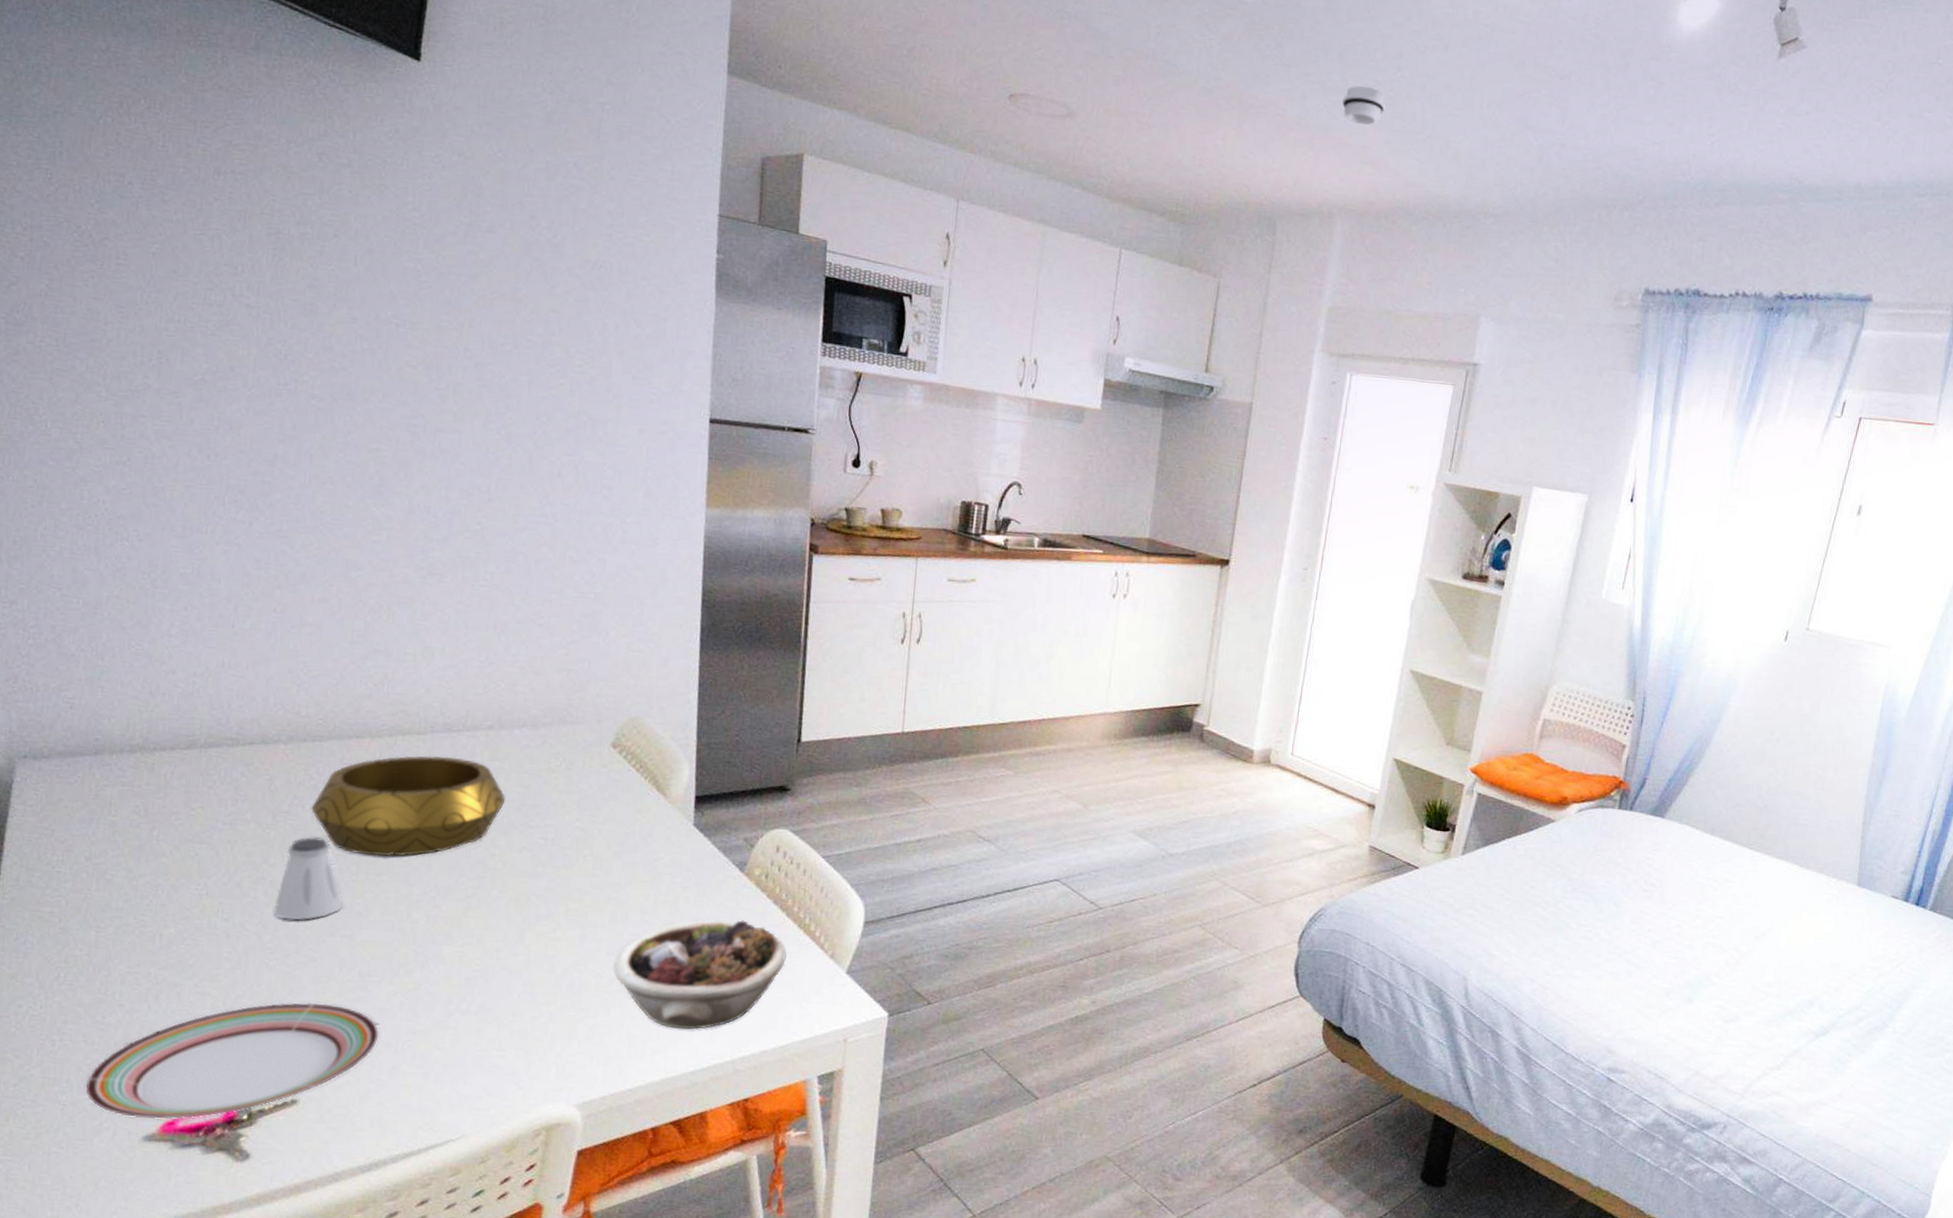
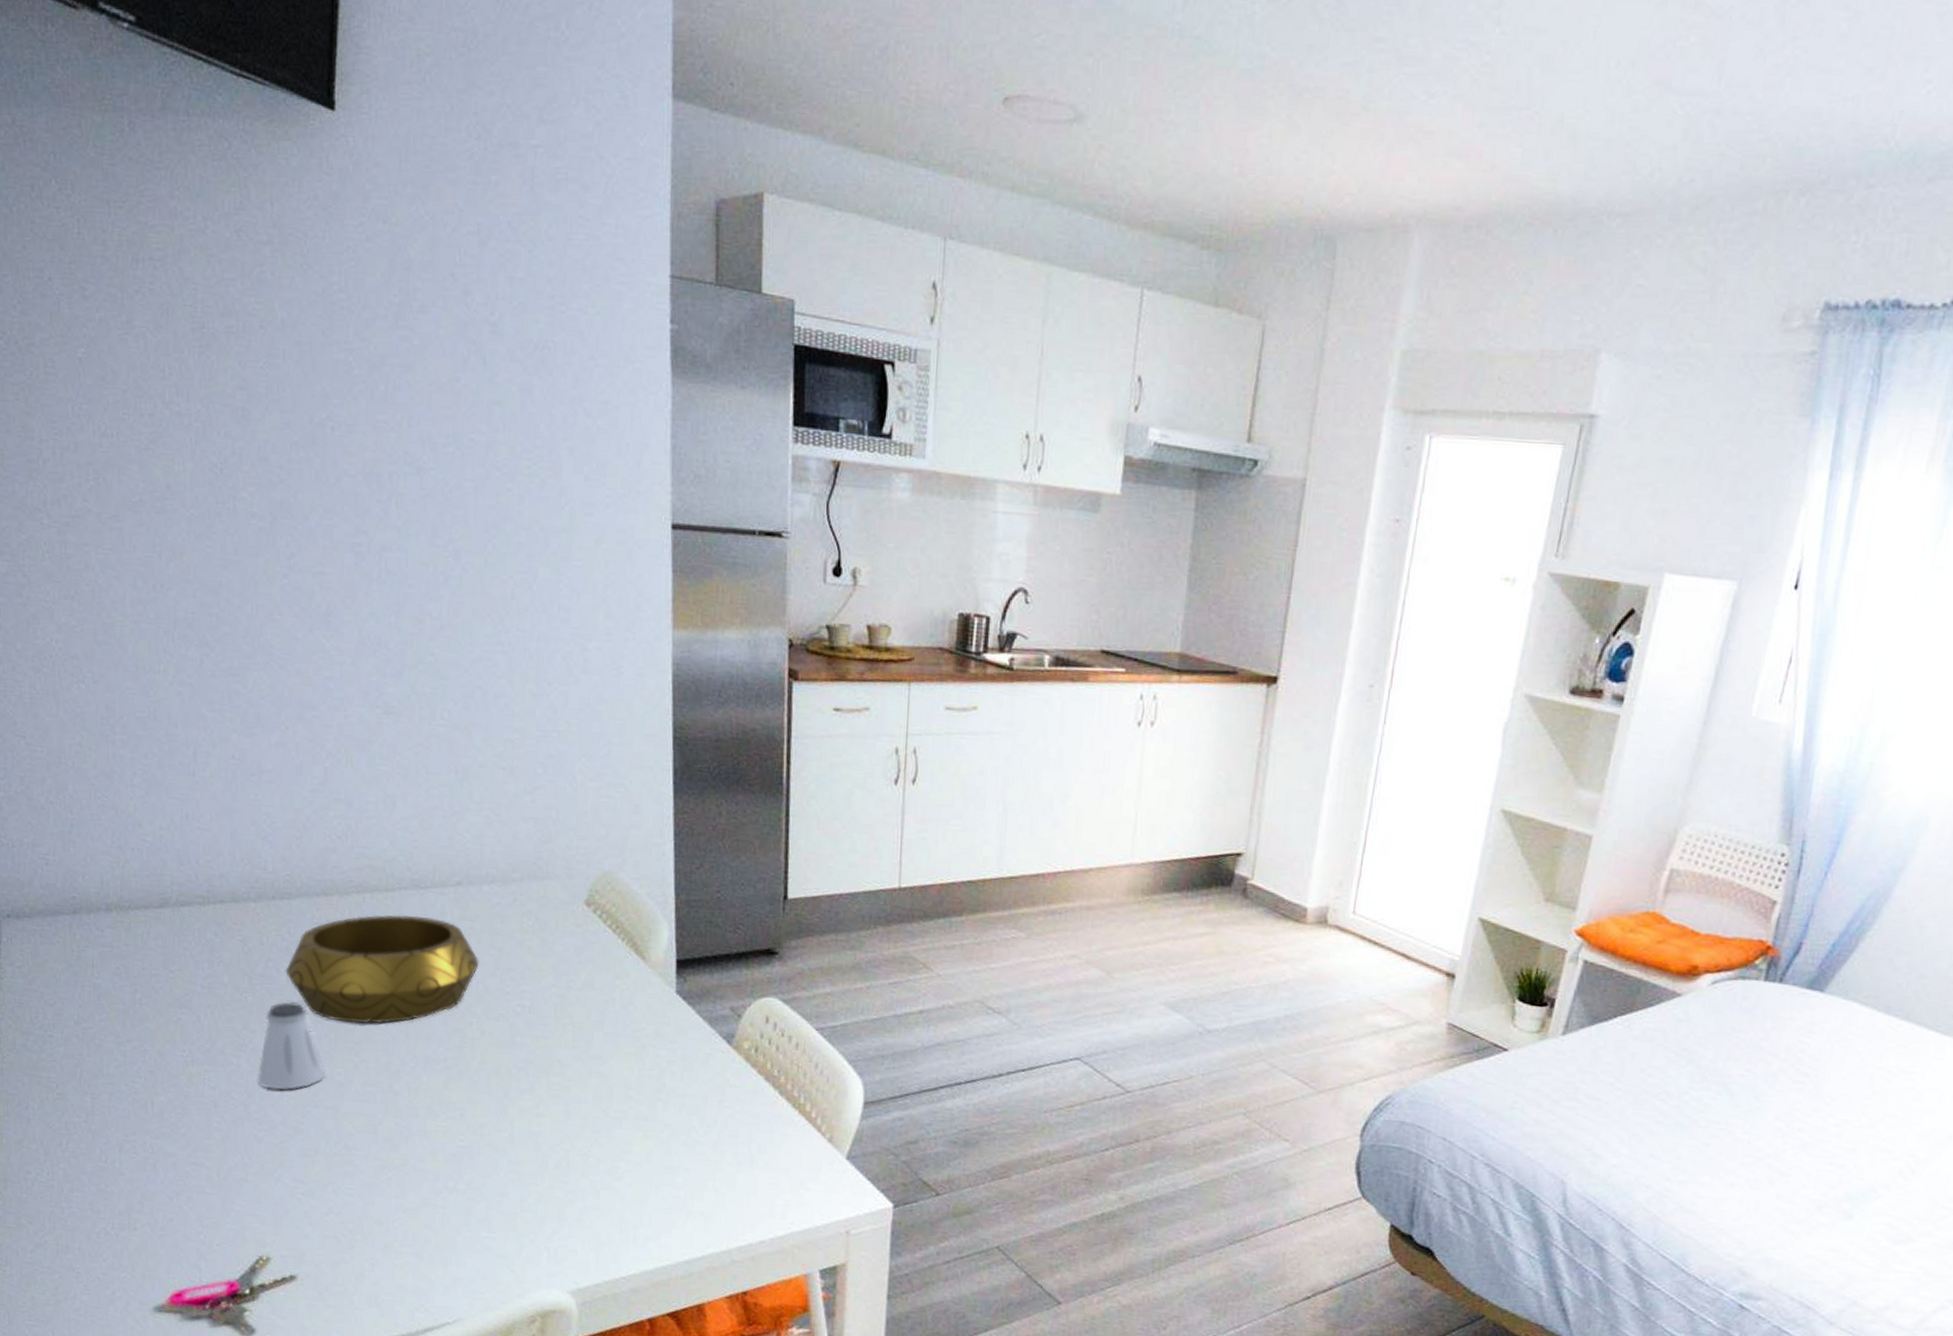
plate: present [85,1002,379,1120] -> none [96,1175,370,1291]
succulent planter: present [613,920,787,1030] -> none [600,1097,781,1216]
smoke detector: present [1342,85,1385,126] -> none [1423,50,1479,104]

